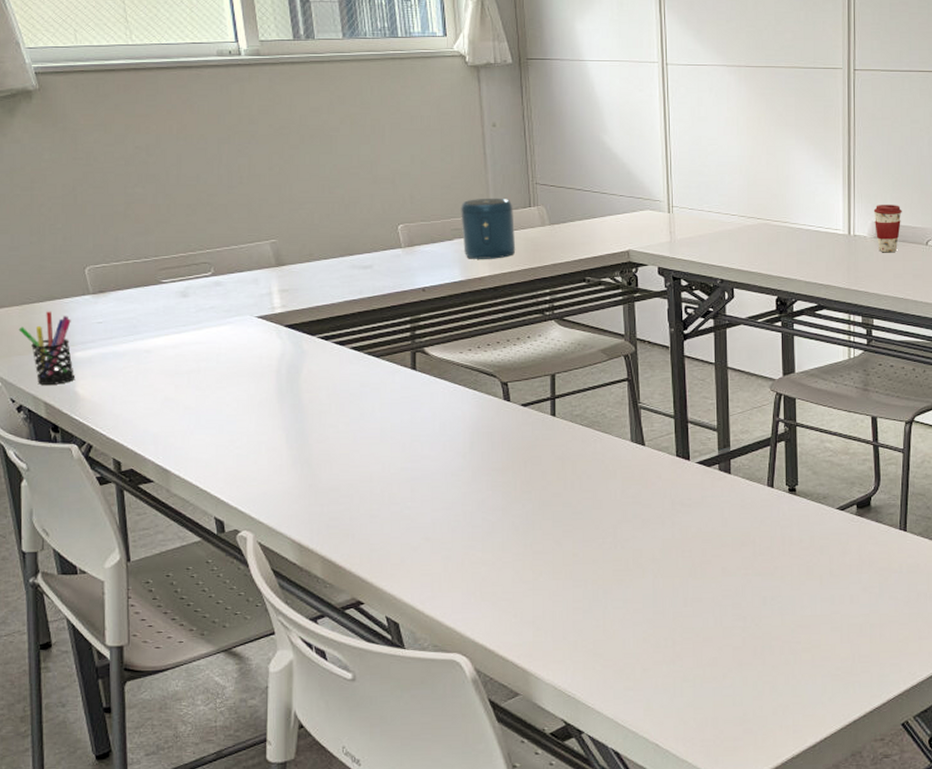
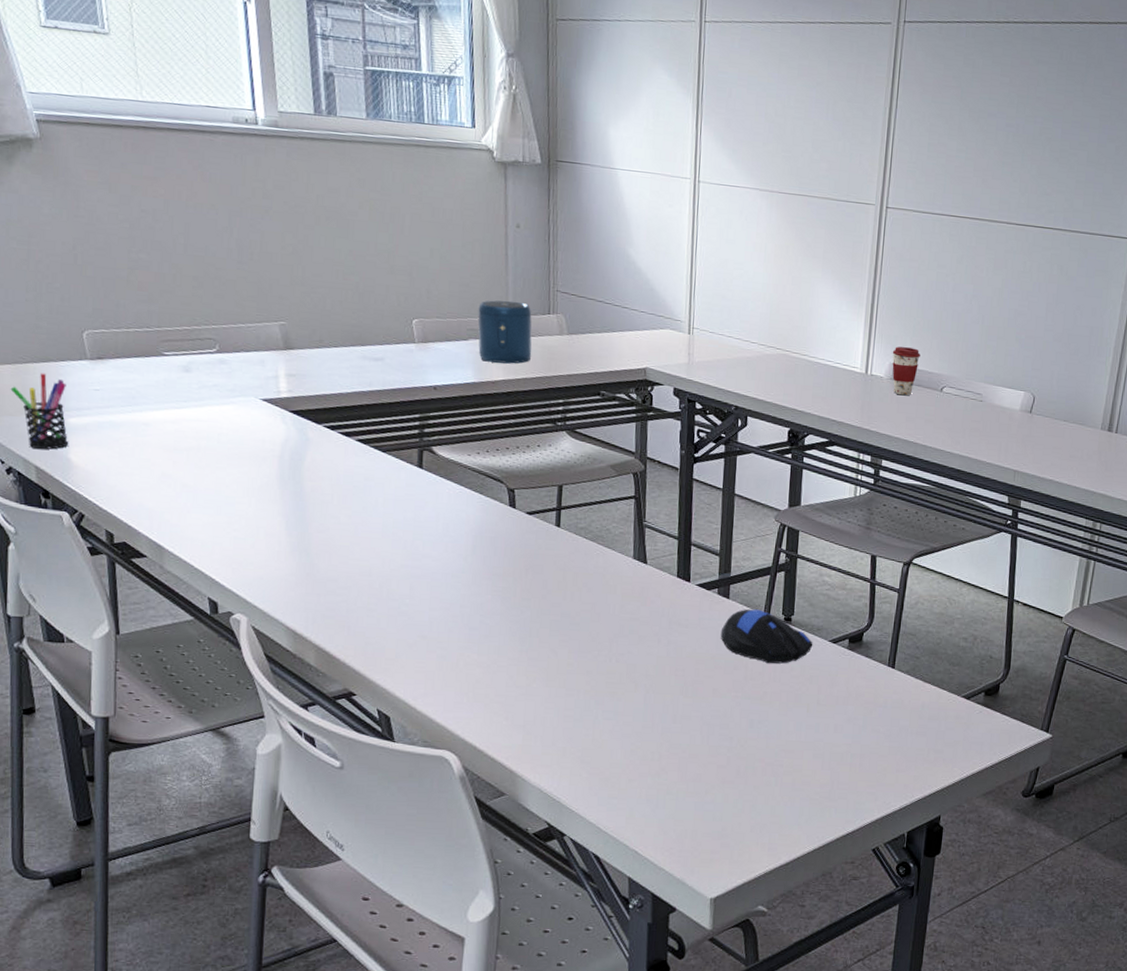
computer mouse: none [725,482,820,538] -> present [720,609,813,664]

